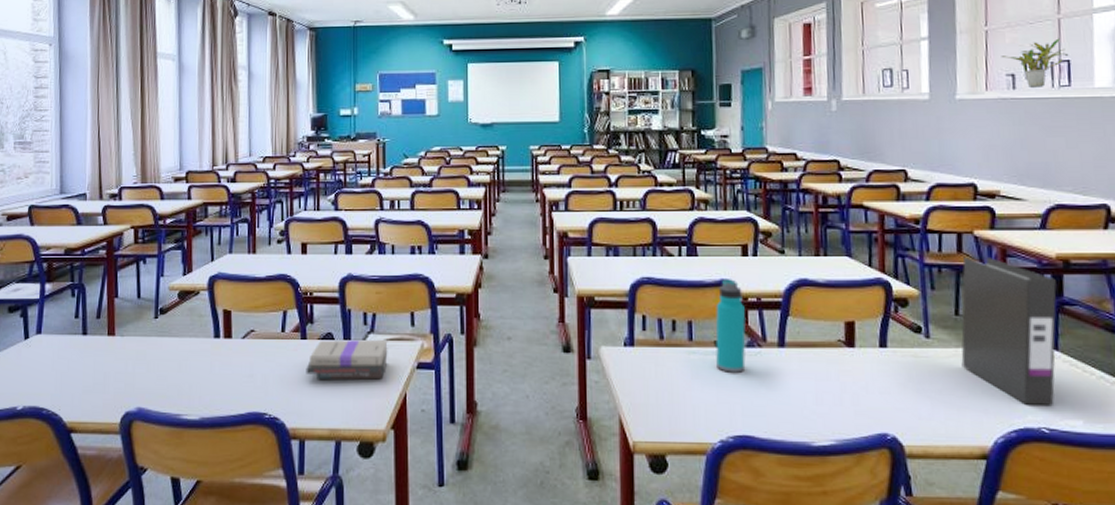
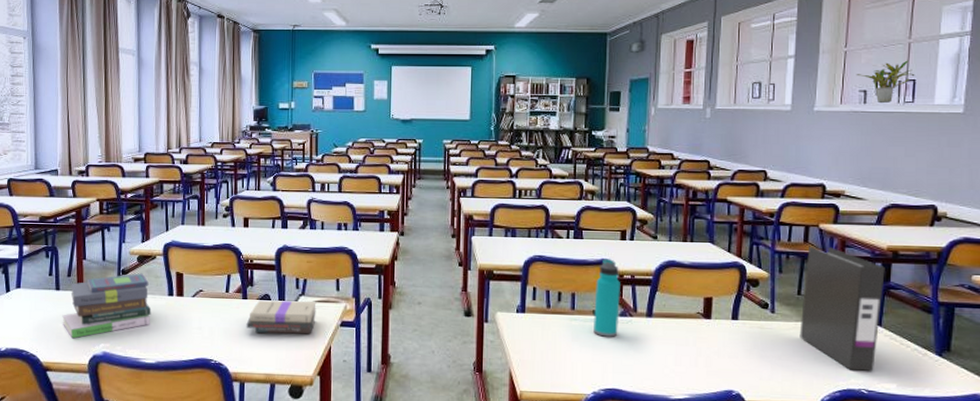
books: none [89,312,194,393] -> present [62,273,151,339]

